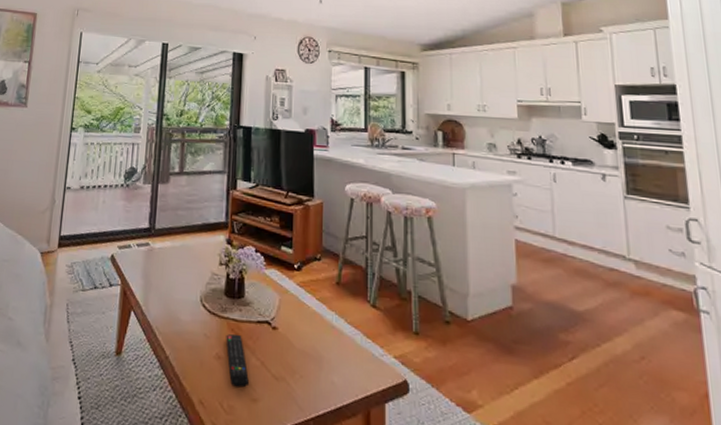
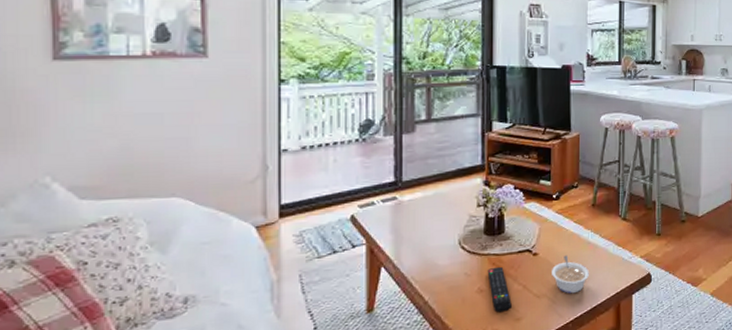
legume: none [292,336,333,385] -> present [552,255,589,294]

